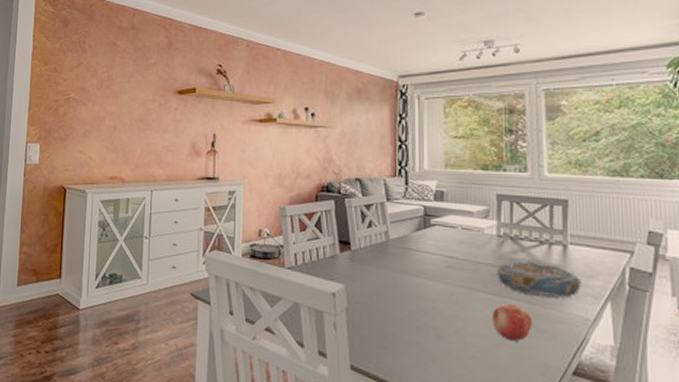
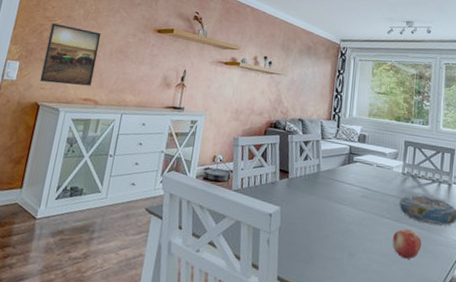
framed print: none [62,98,118,164] -> present [39,23,102,86]

